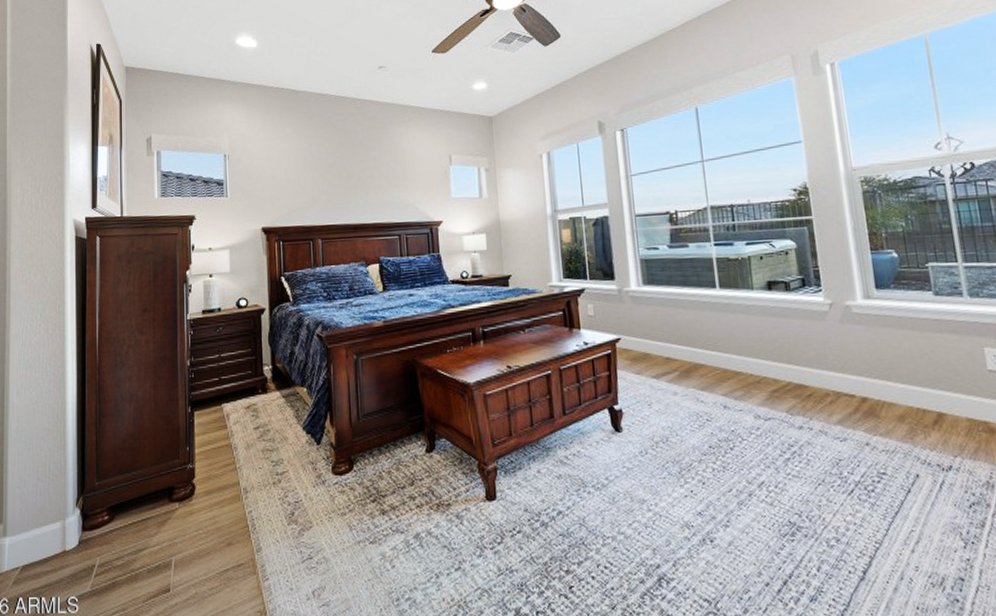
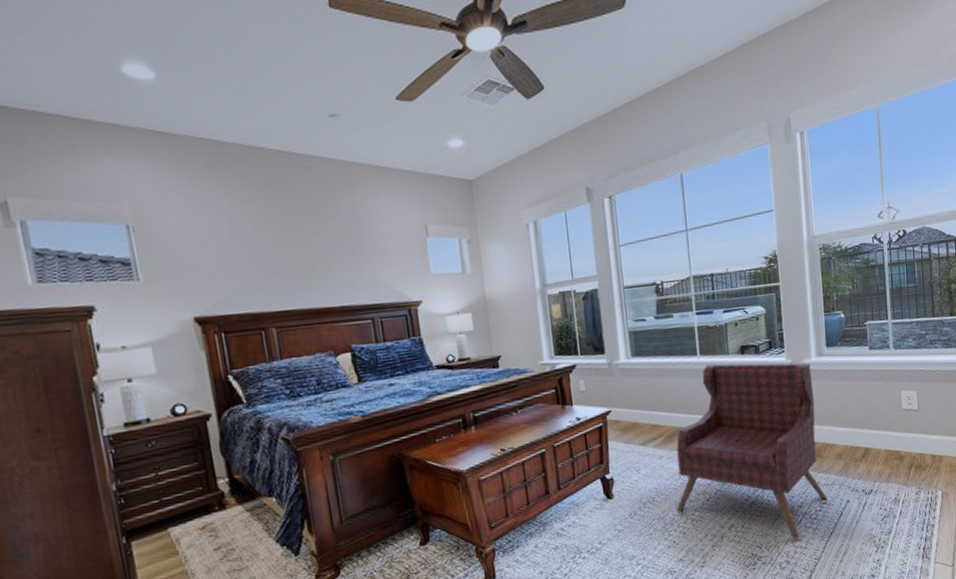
armchair: none [693,298,888,514] -> present [676,363,827,540]

